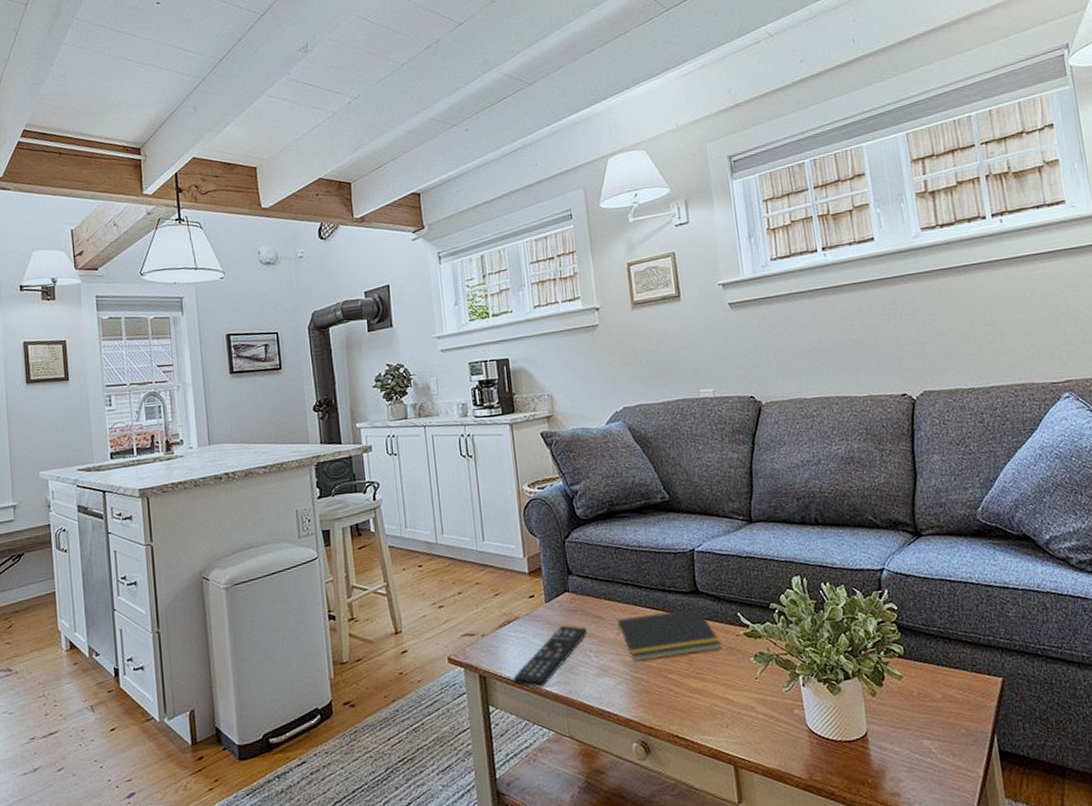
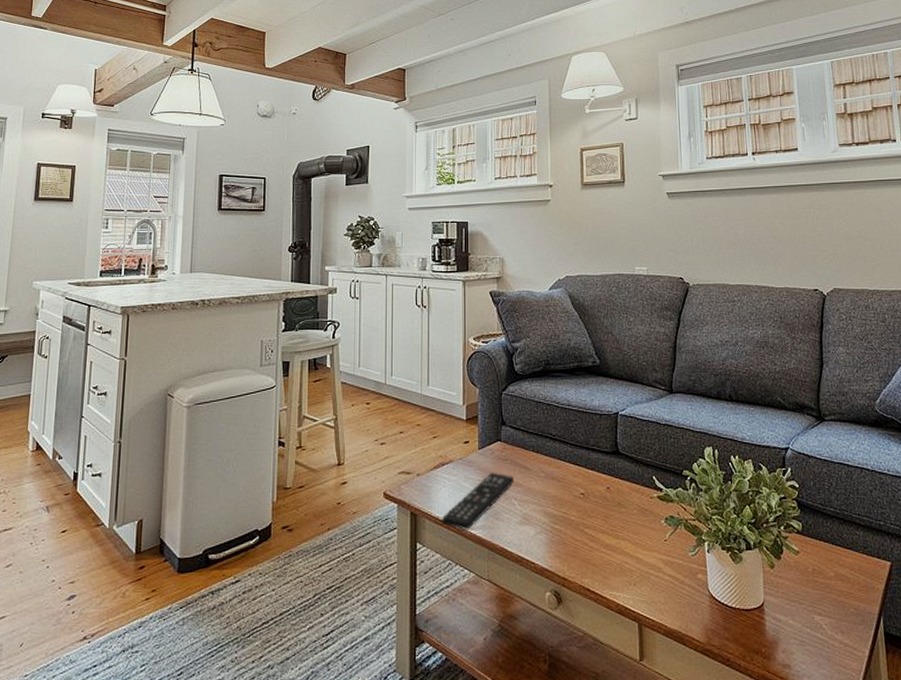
notepad: present [617,607,722,661] -> none [541,468,636,513]

